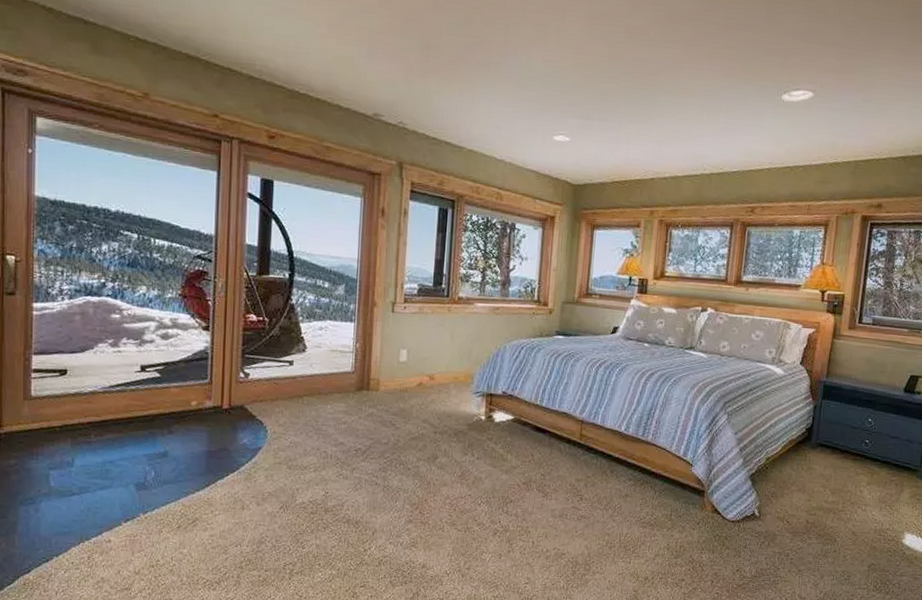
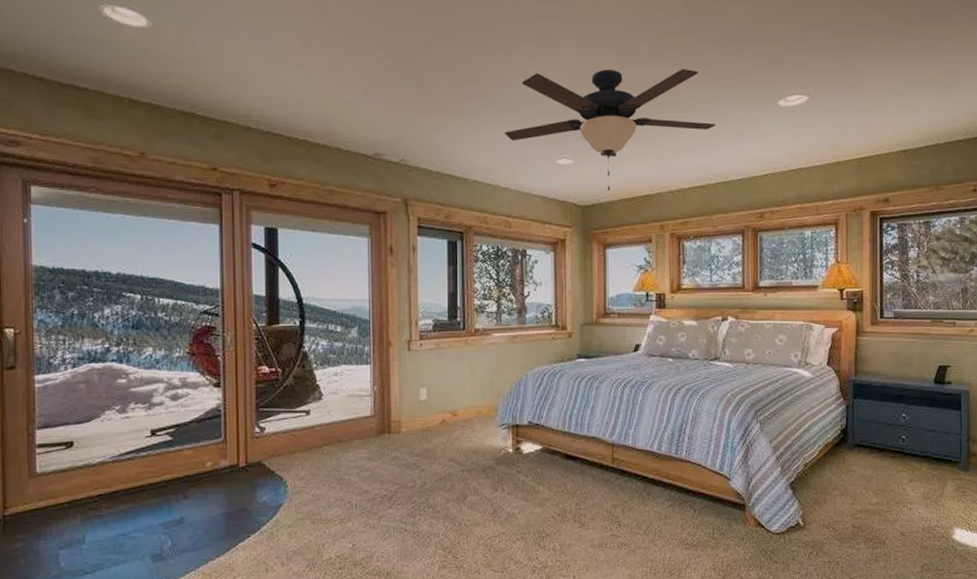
ceiling fan: none [503,45,716,172] -> present [504,69,715,191]

